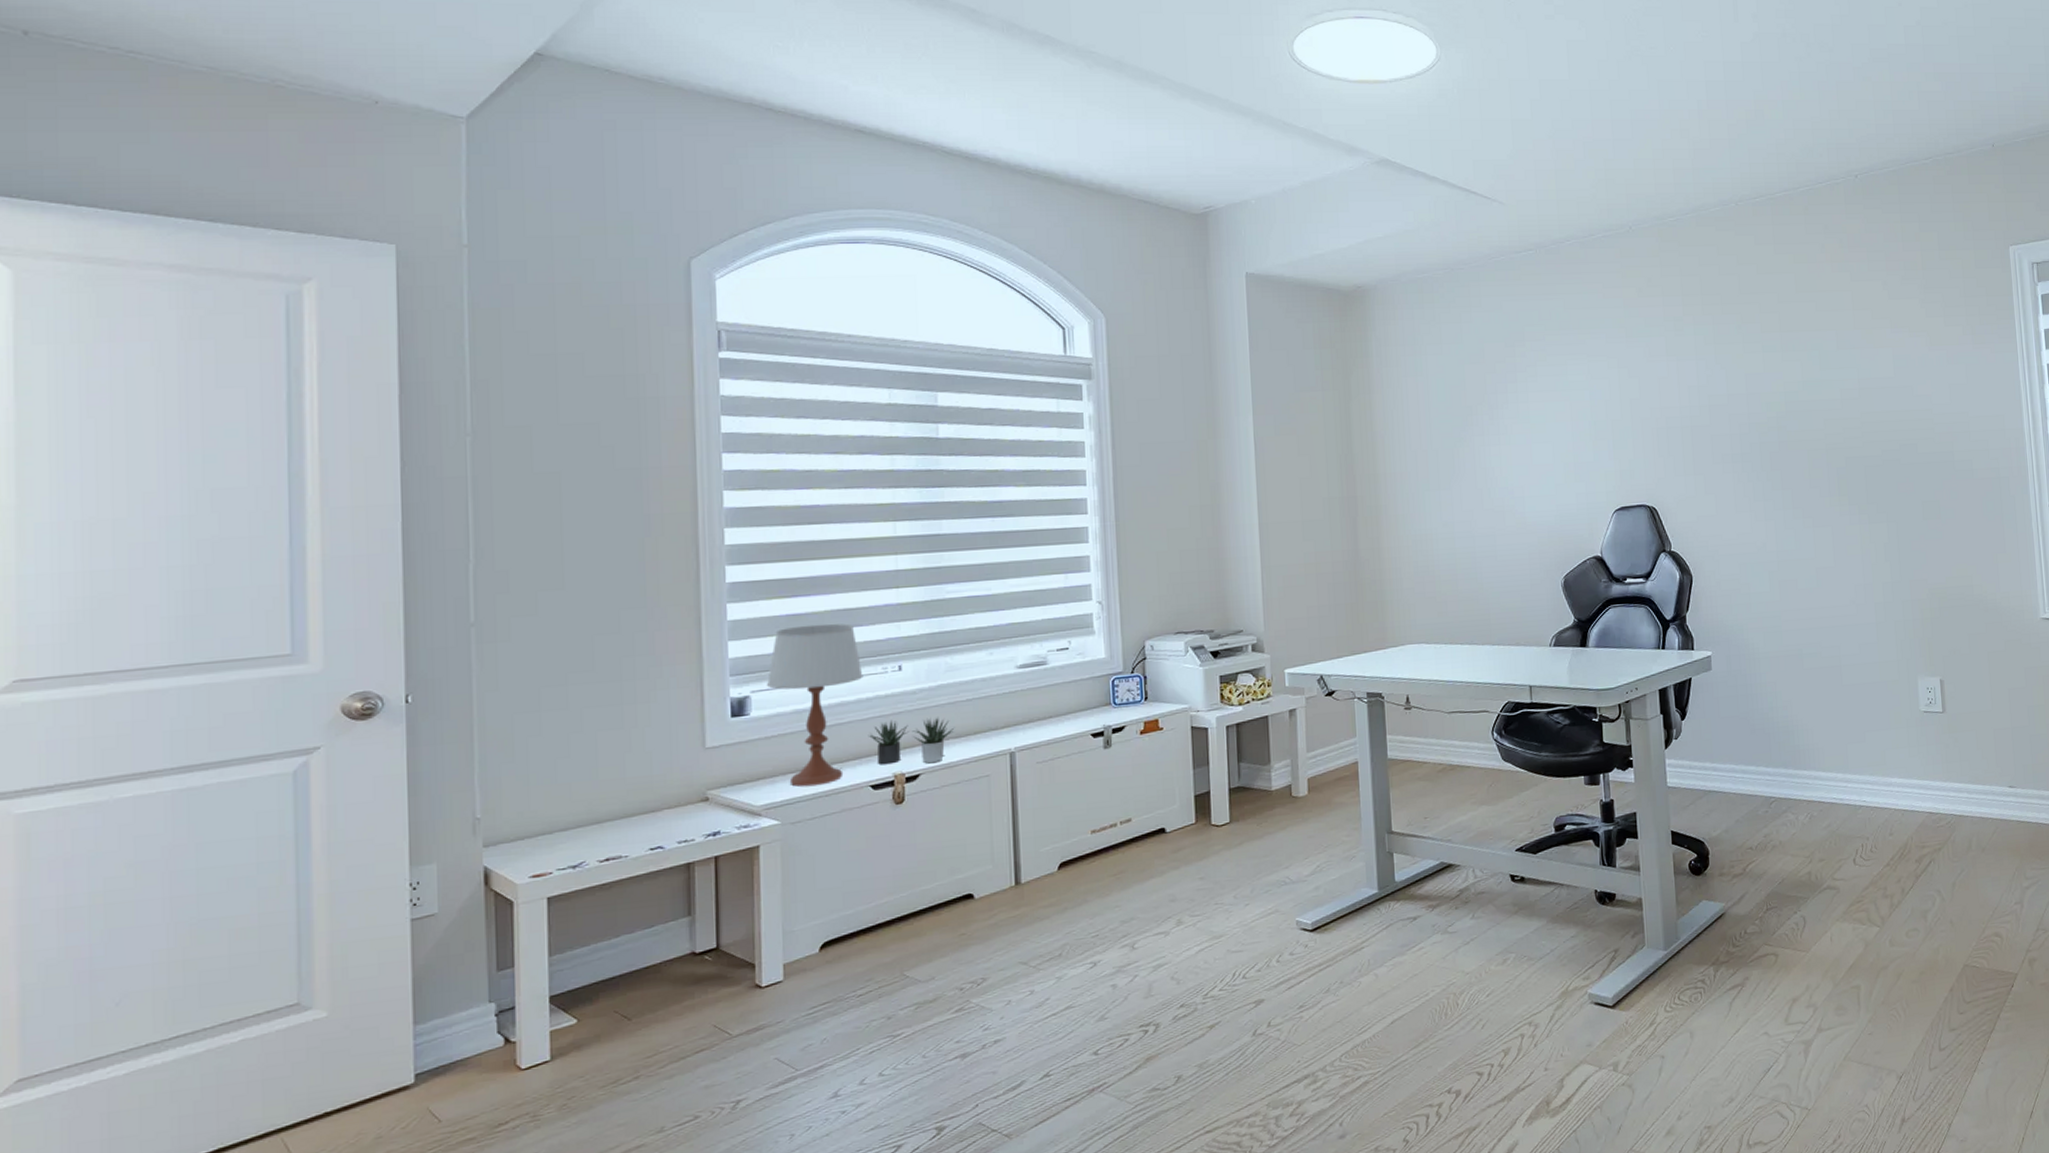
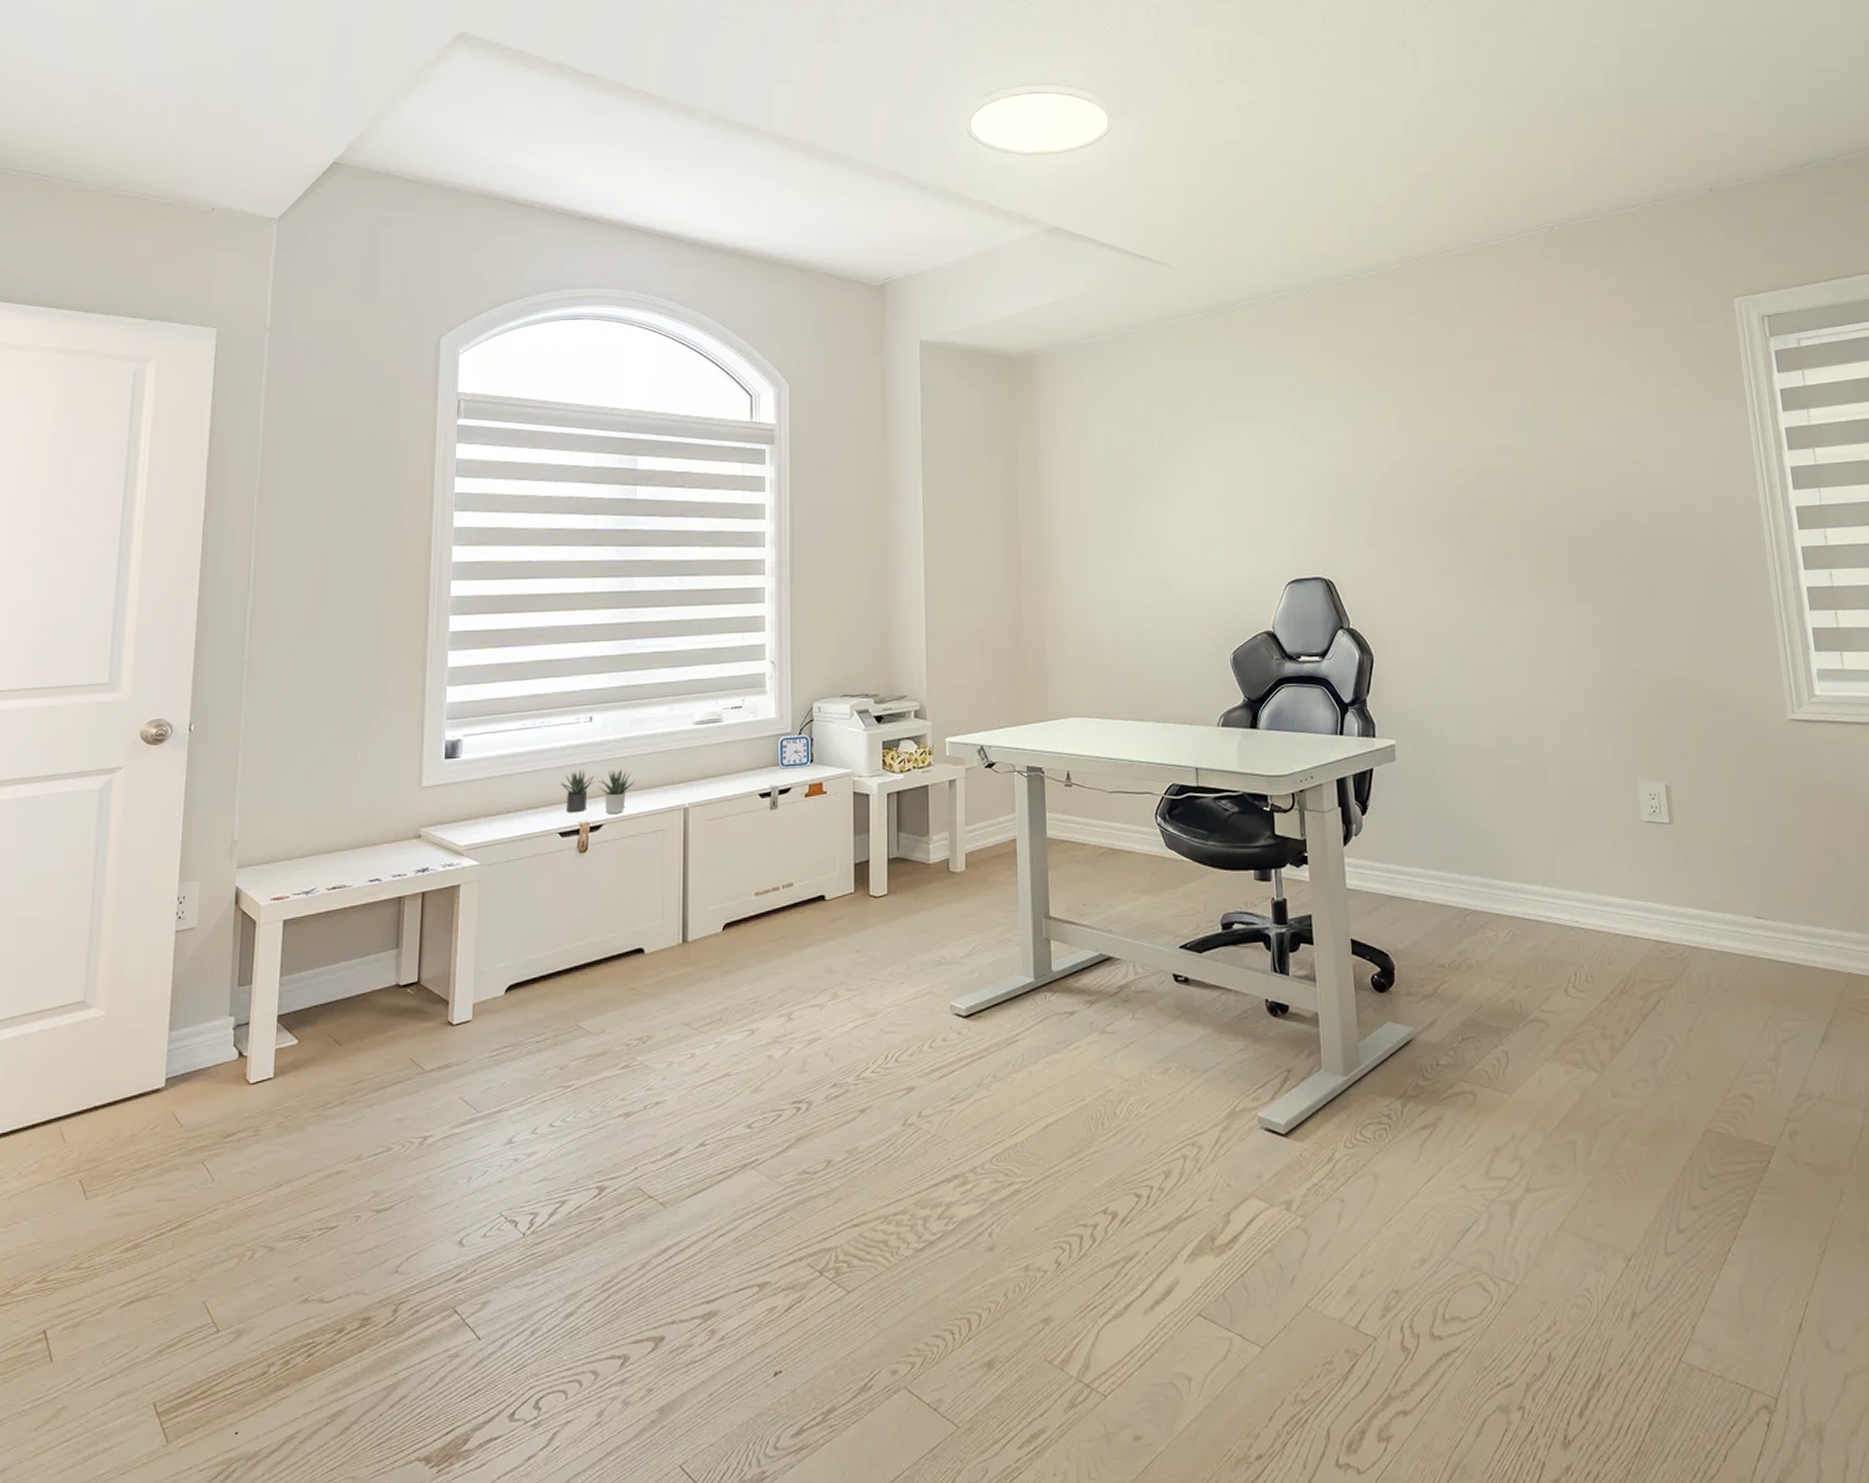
table lamp: present [766,623,863,788] -> none [476,673,559,830]

